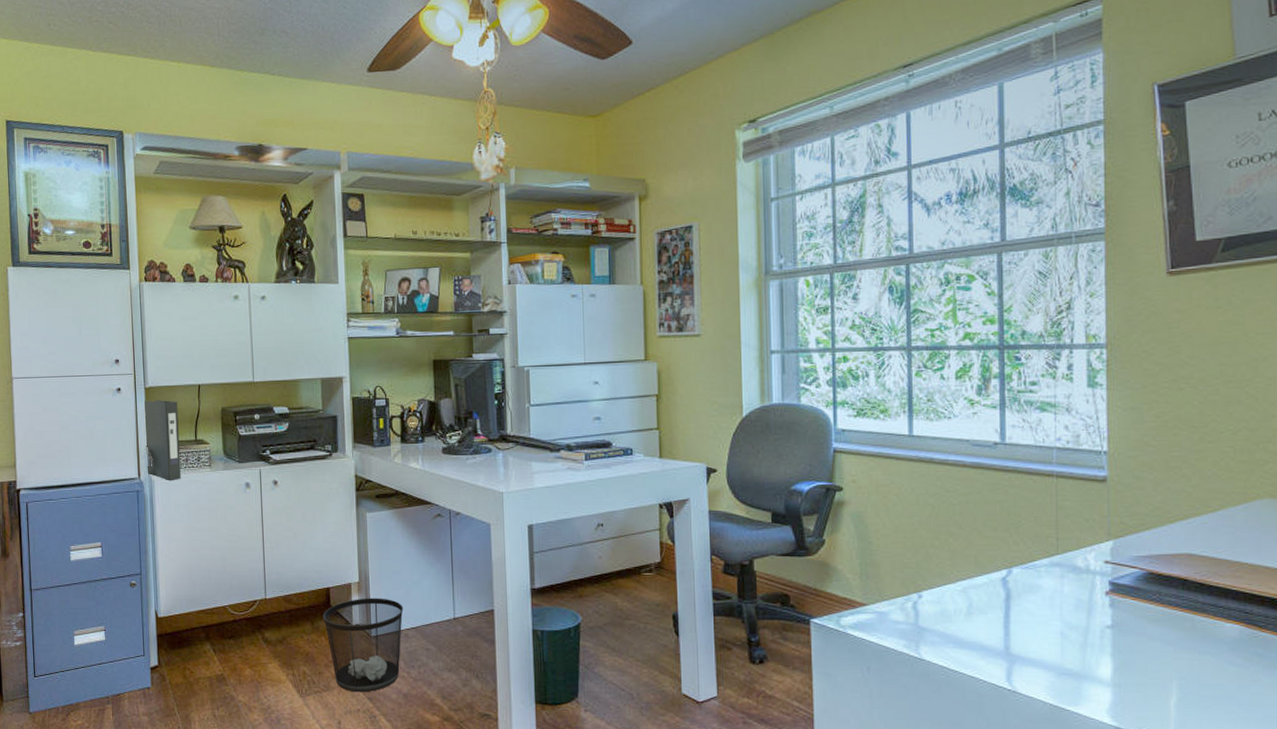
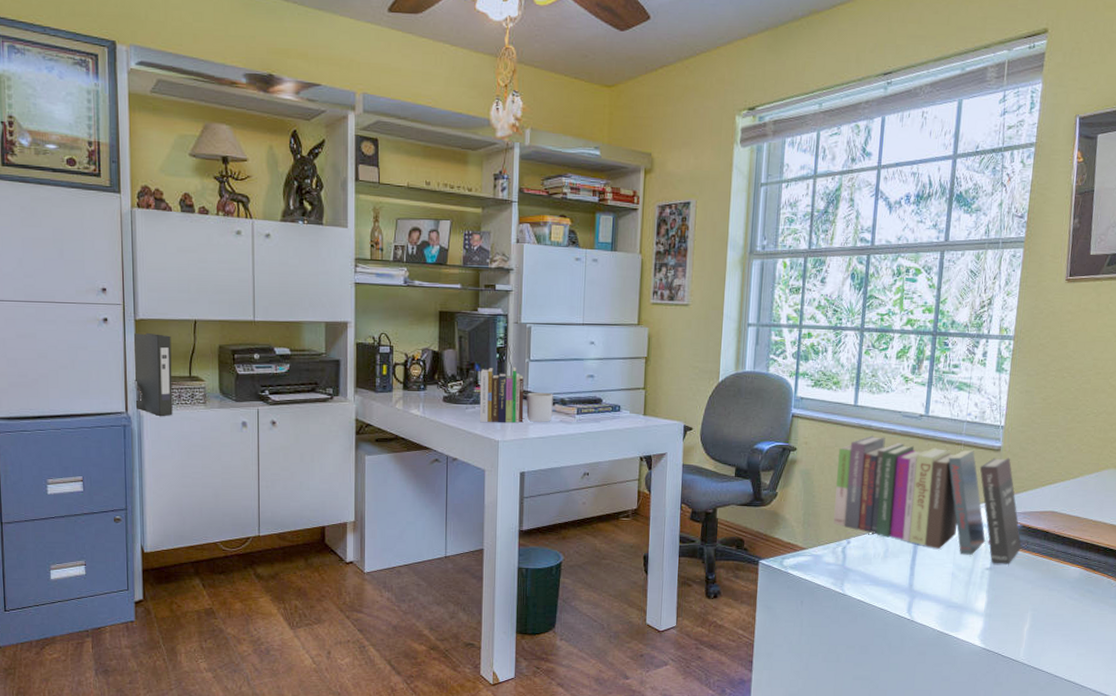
waste bin: present [323,598,404,693] -> none [317,536,397,625]
books: none [479,413,528,474] -> present [479,367,524,423]
mug: none [529,438,559,470] -> present [526,392,553,422]
books: none [896,469,1153,621] -> present [833,435,1022,564]

